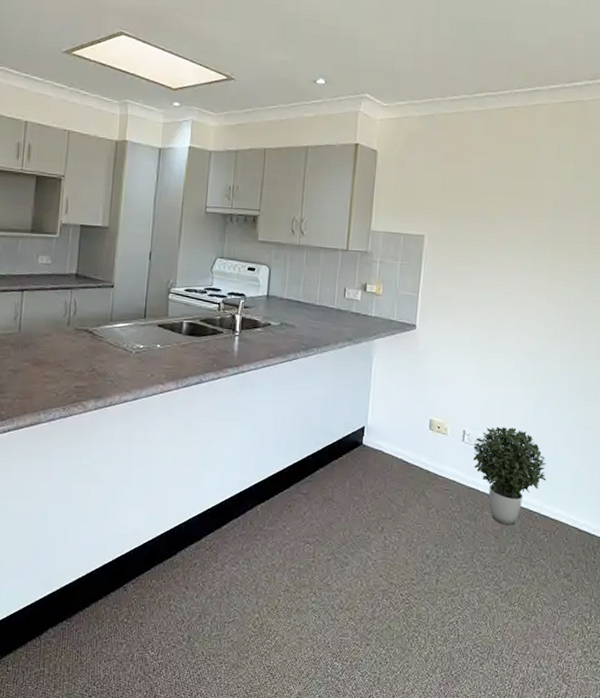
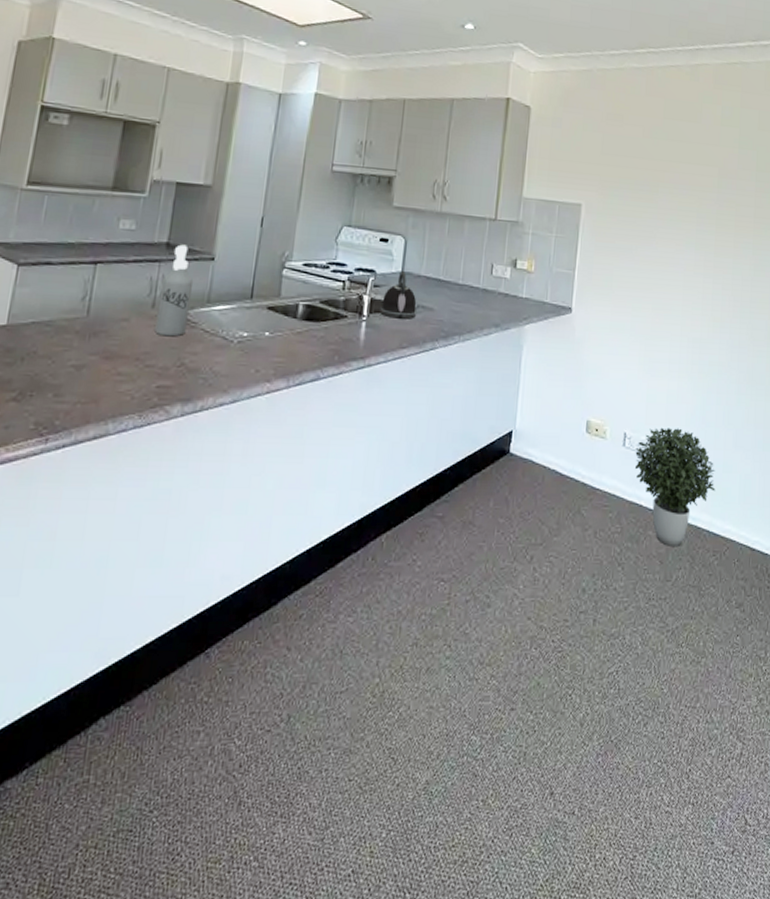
spray bottle: none [71,275,99,348] -> present [155,244,194,337]
kettle: none [250,295,281,335] -> present [380,271,417,319]

